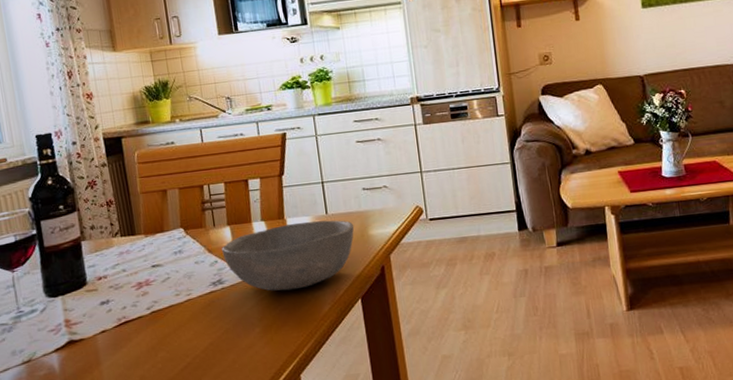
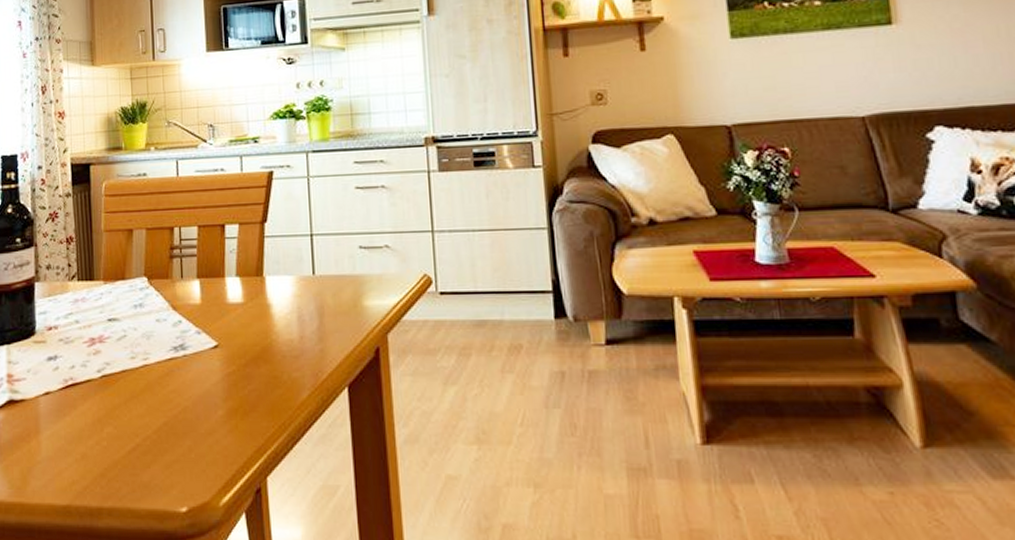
bowl: present [221,220,355,291] -> none [188,282,346,367]

